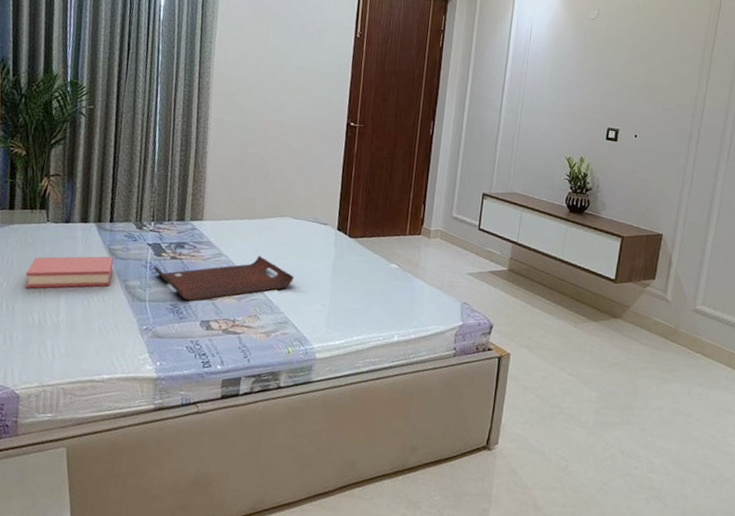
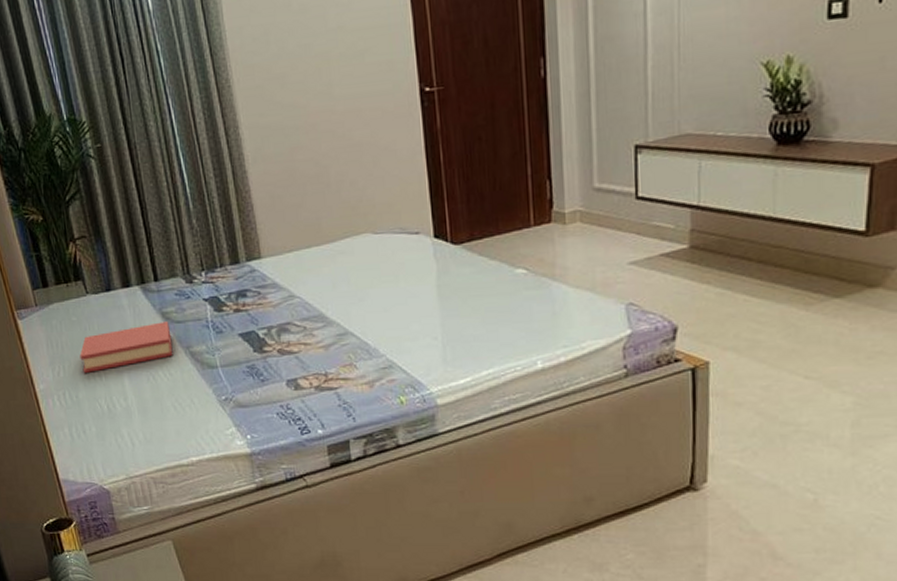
serving tray: present [153,255,294,301] -> none [216,289,390,360]

